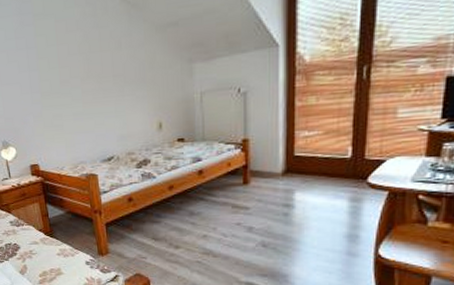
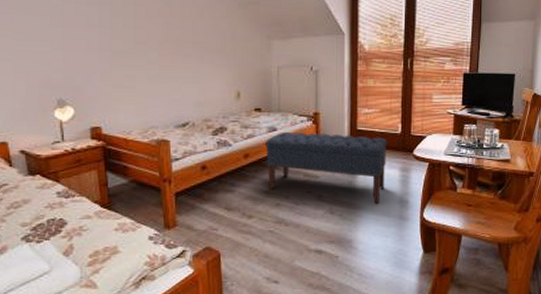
bench: none [190,161,333,237] -> present [265,131,388,204]

